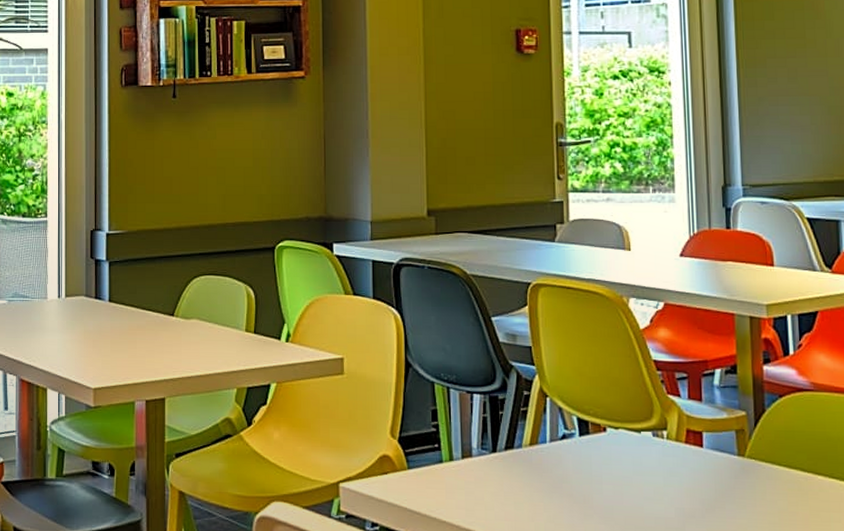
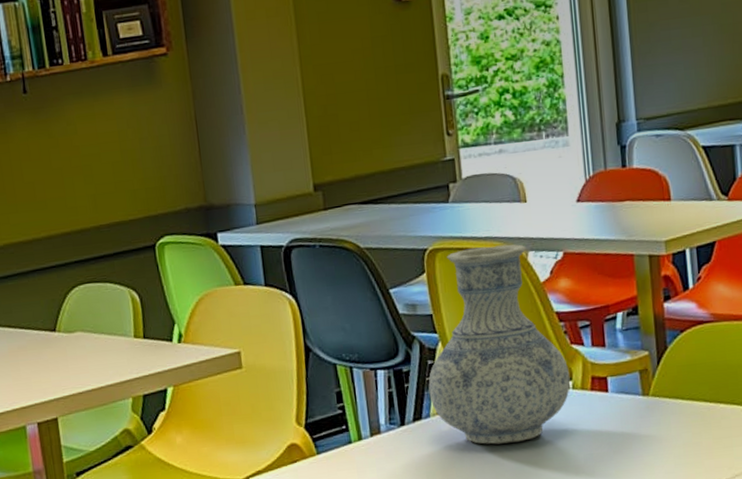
vase: none [522,288,665,485] -> present [428,244,571,445]

